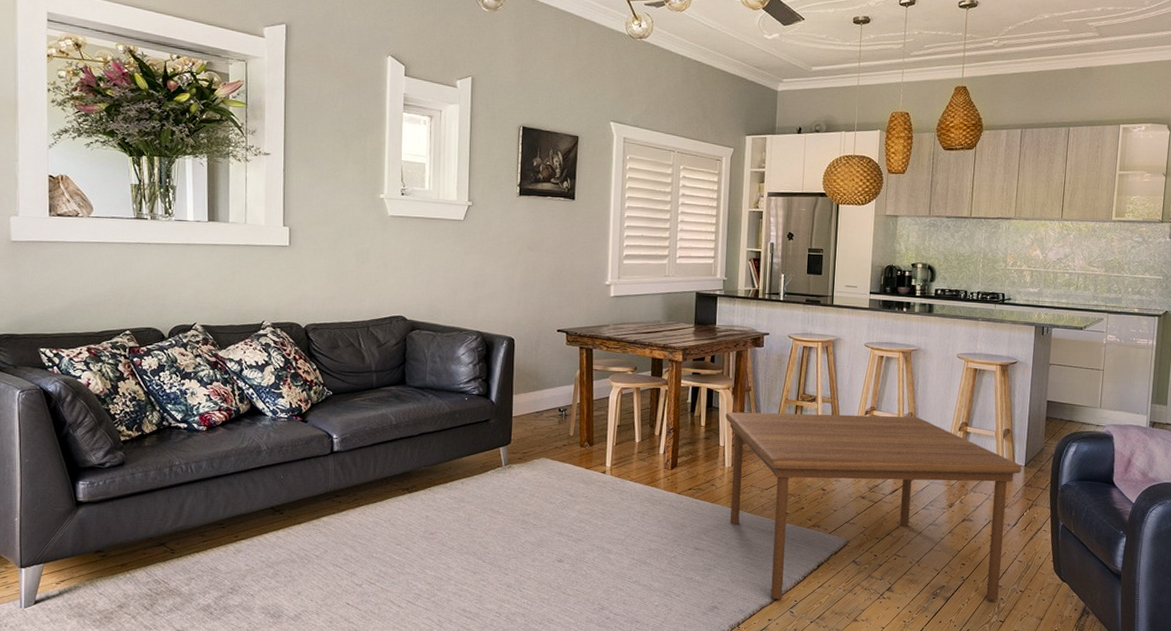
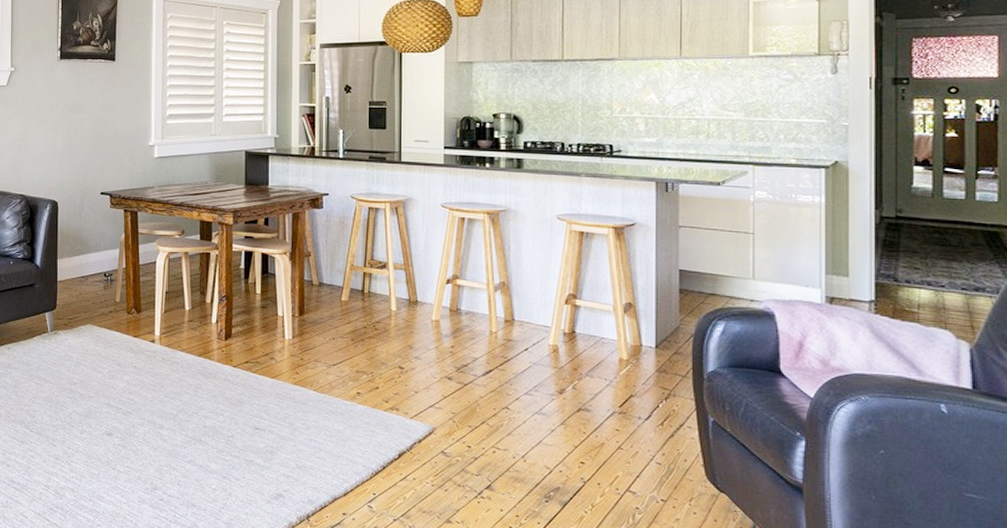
coffee table: present [725,411,1022,600] -> none [283,278,651,510]

